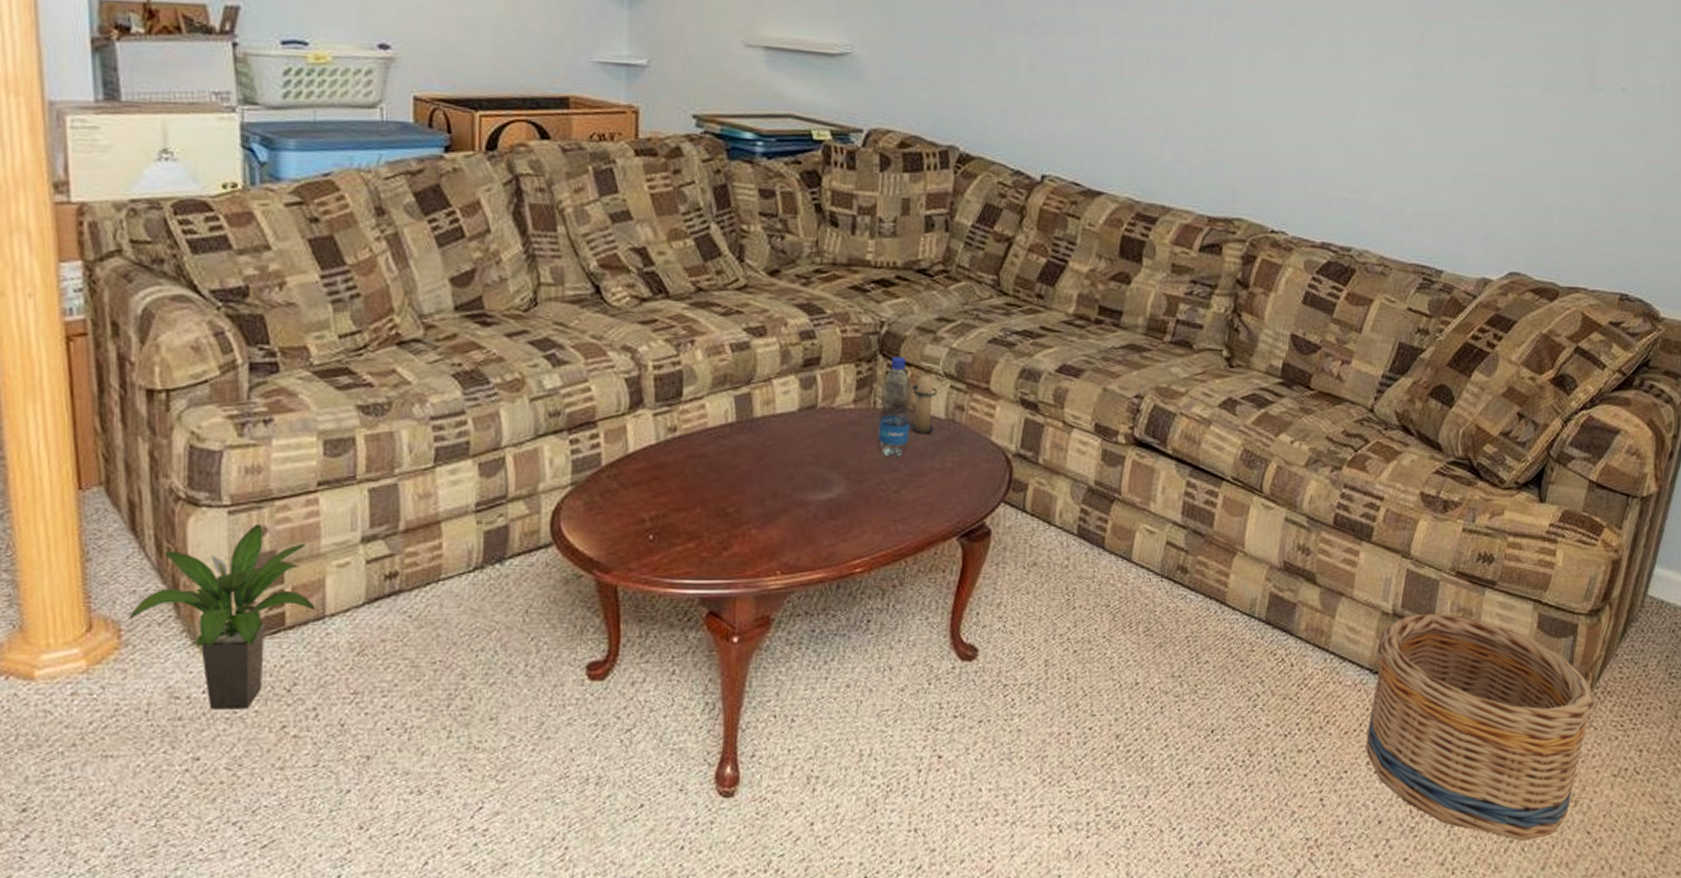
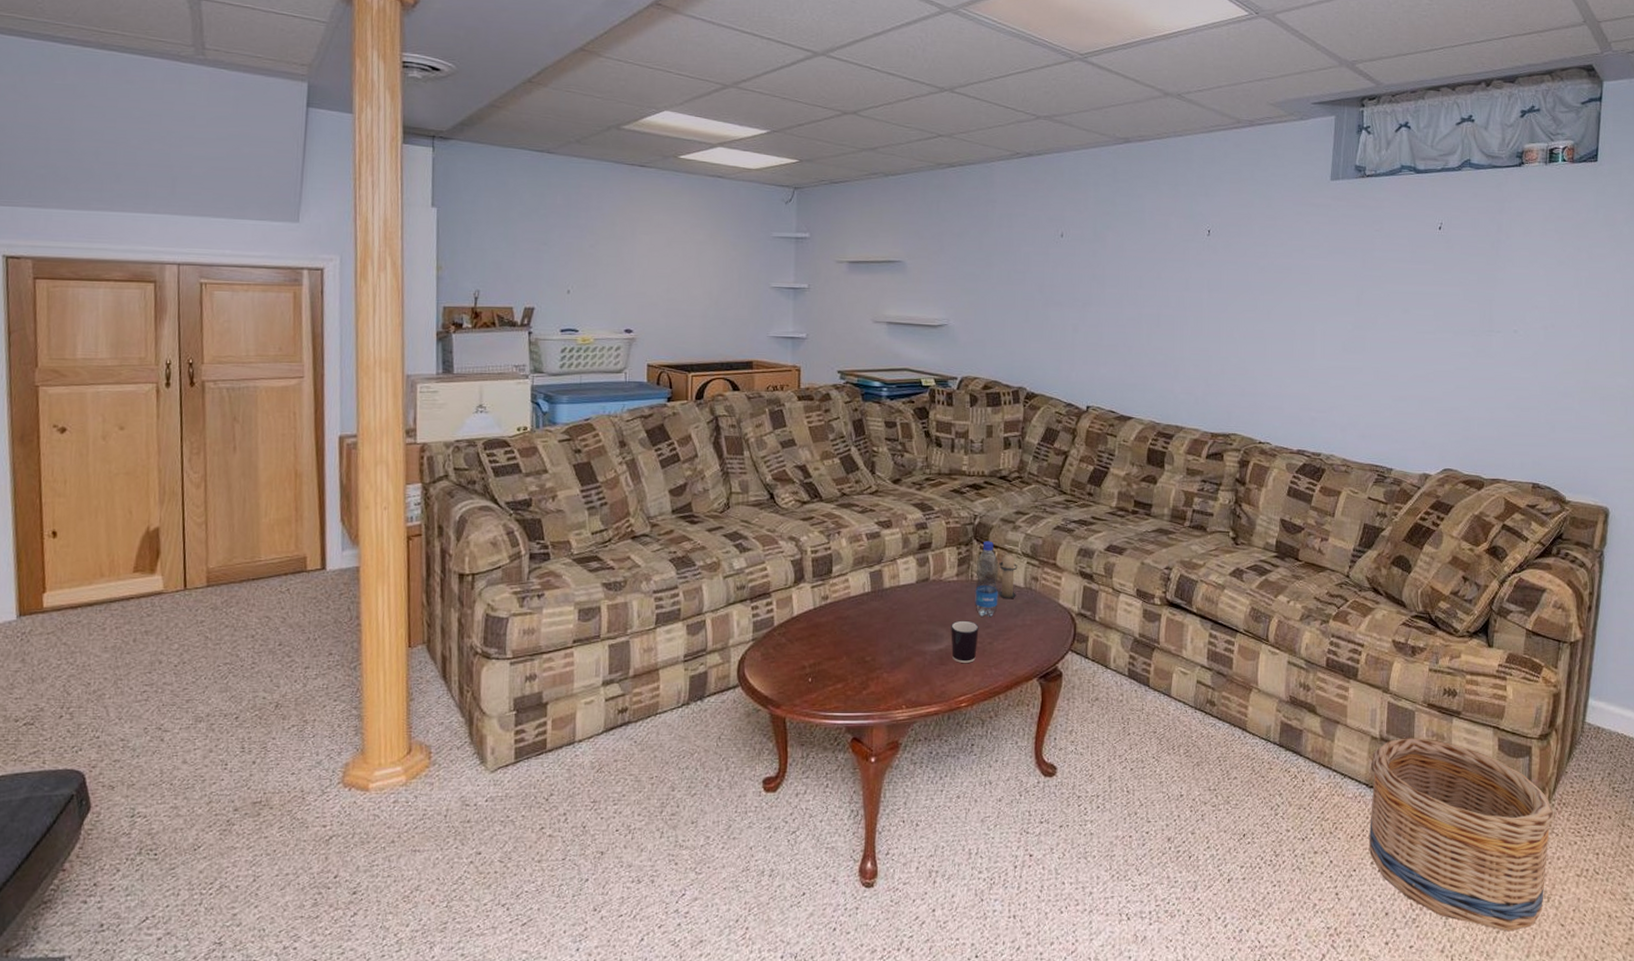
potted plant: present [129,524,316,710] -> none [437,672,568,814]
mug: none [843,461,882,518] -> present [951,620,979,664]

